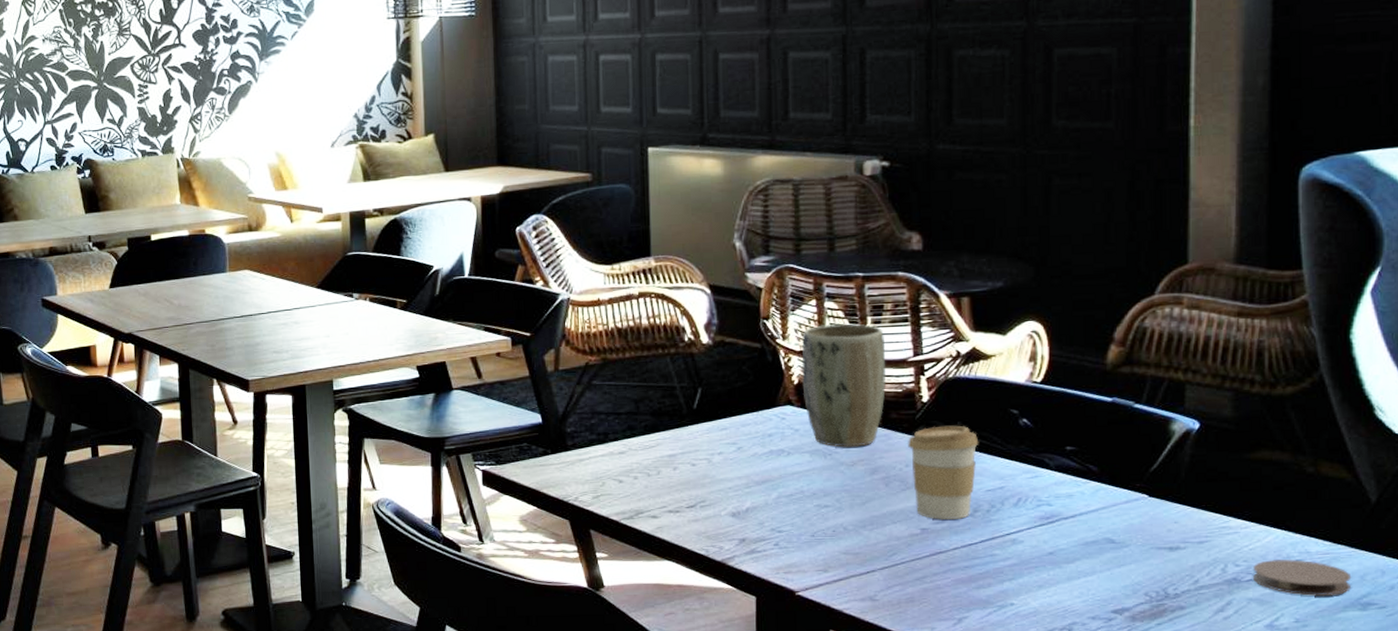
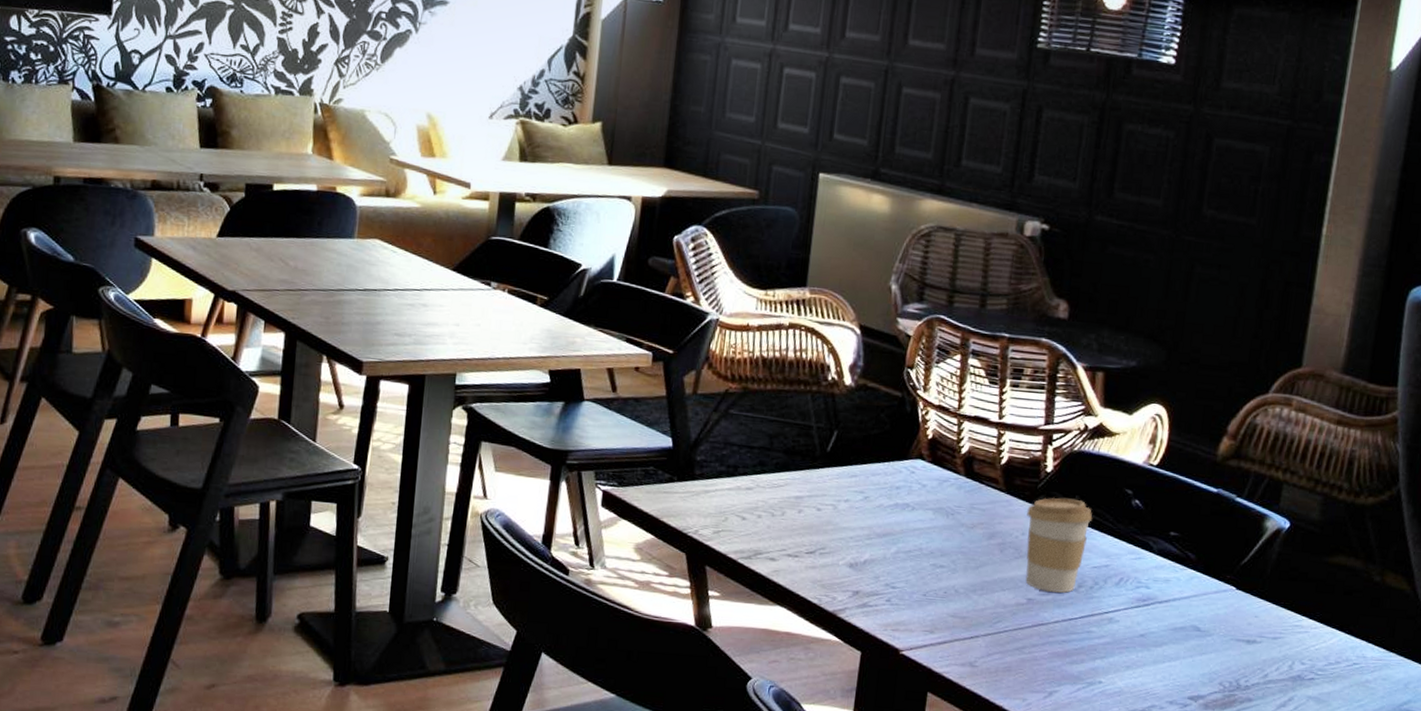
plant pot: present [801,323,886,447] -> none [935,381,1020,510]
coaster: present [1252,559,1352,597] -> none [1314,661,1398,701]

